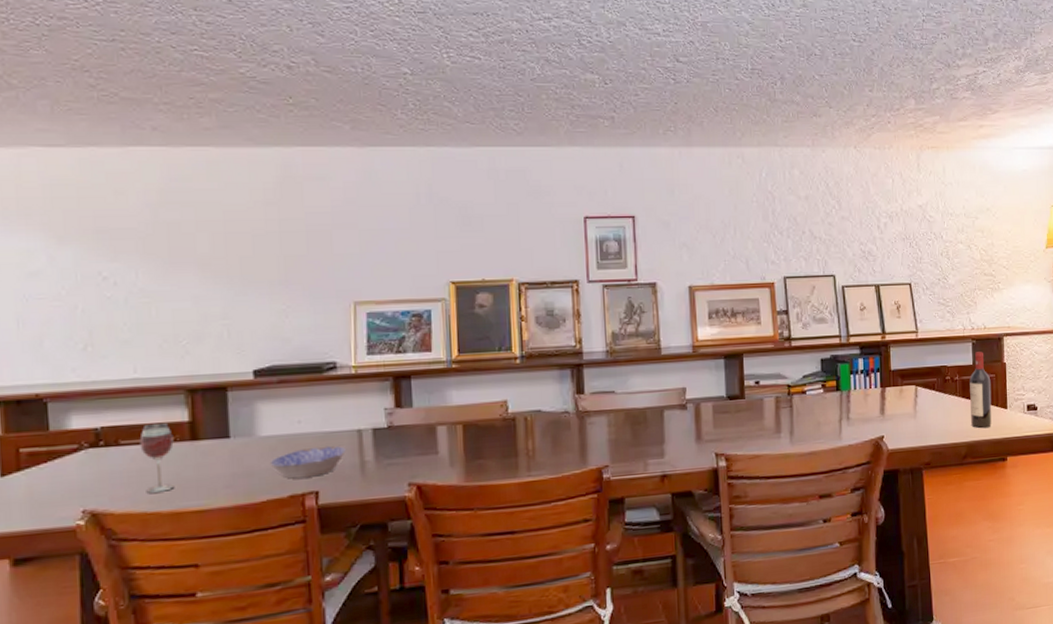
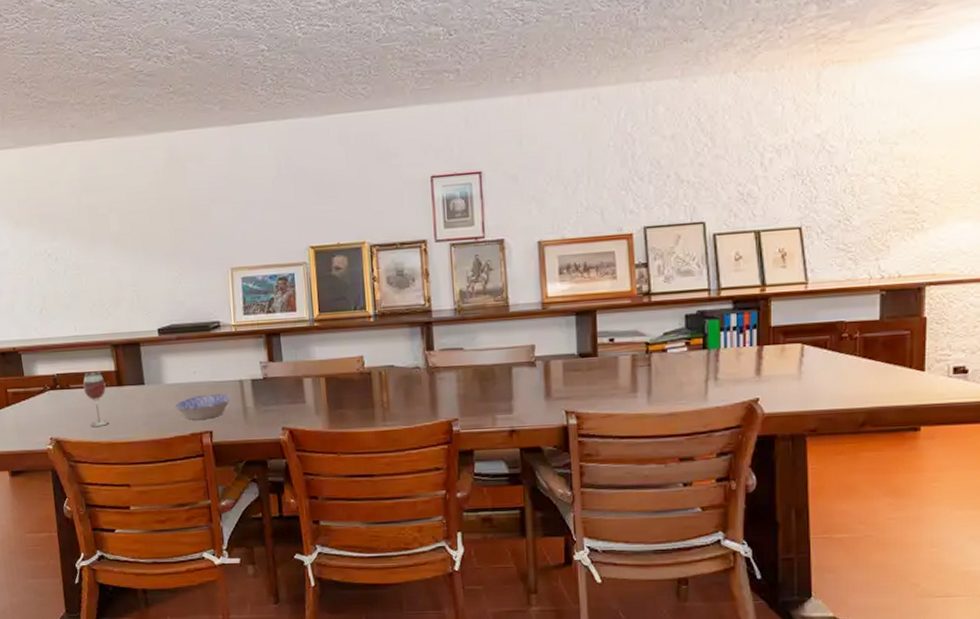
wine bottle: present [969,351,992,429] -> none [874,304,904,394]

